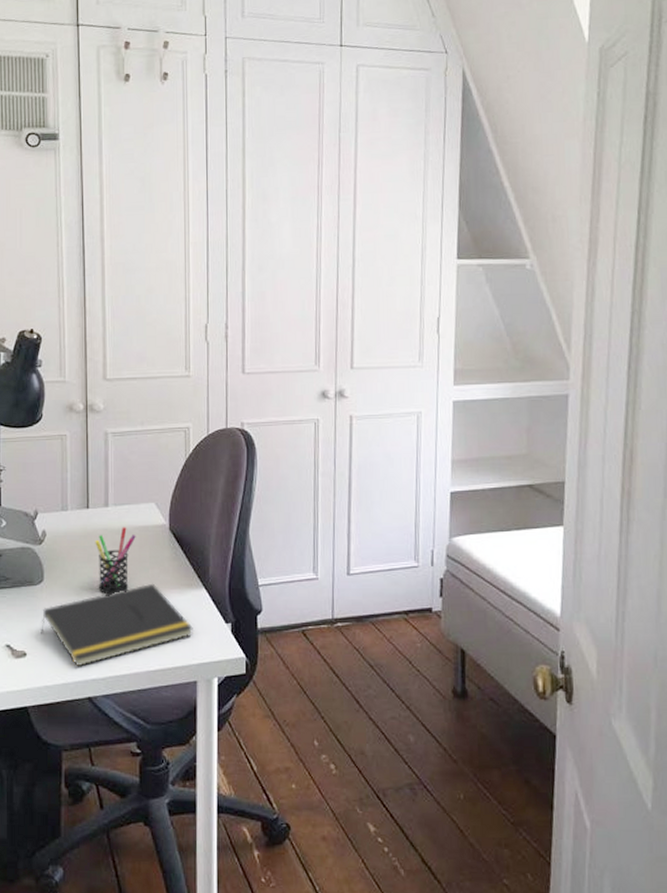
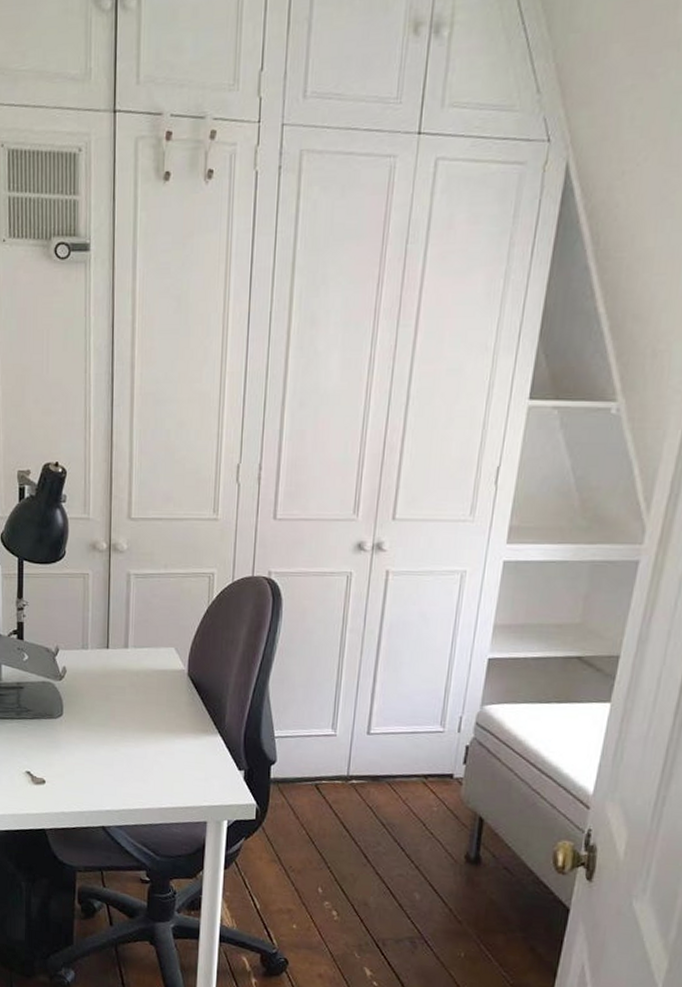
notepad: present [41,583,193,667] -> none [59,726,206,798]
pen holder: present [95,527,136,594] -> none [113,669,154,733]

